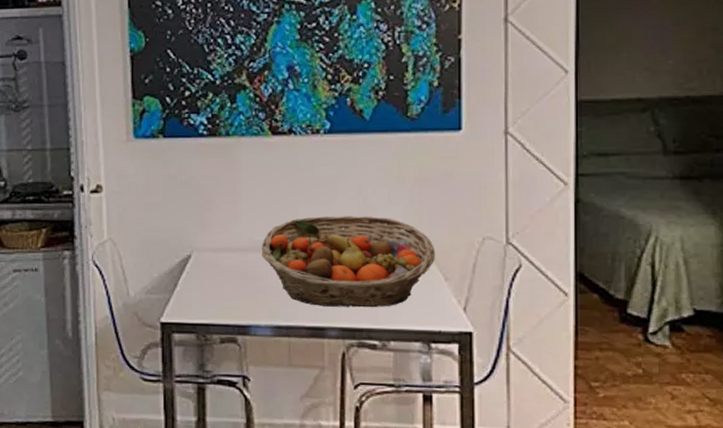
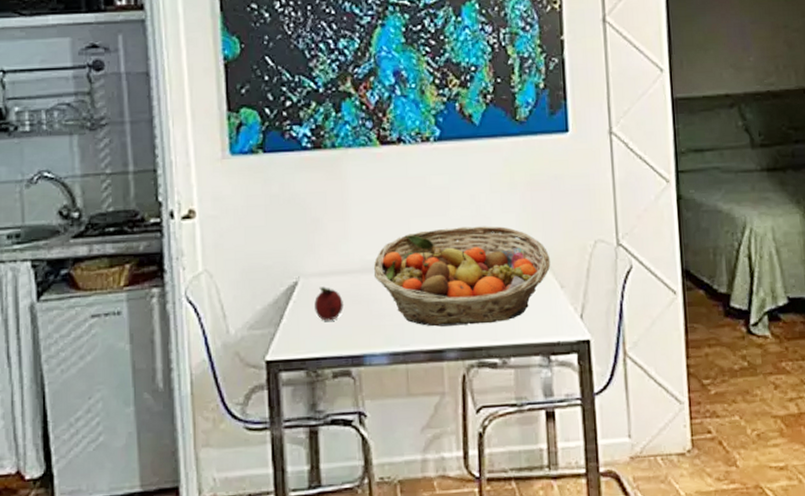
fruit: none [206,261,232,292] -> present [314,287,343,321]

